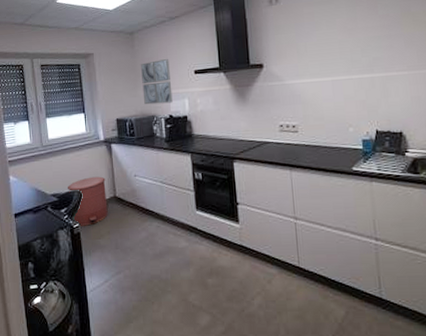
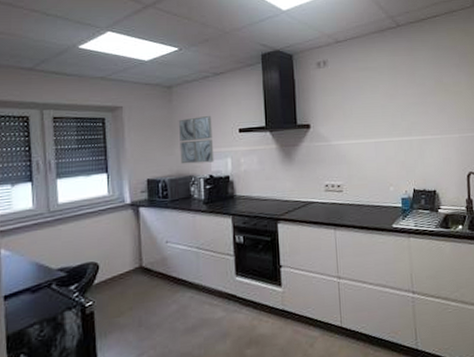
trash can: present [68,176,108,226] -> none [80,244,131,304]

